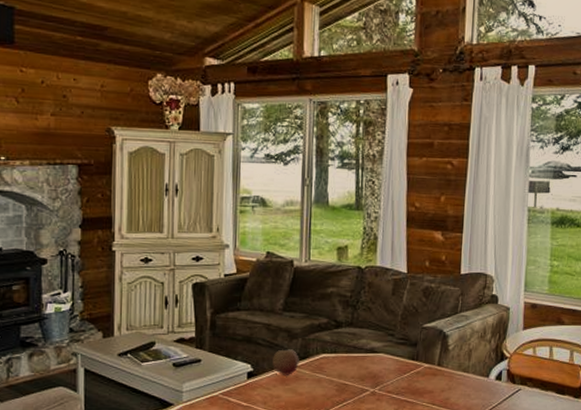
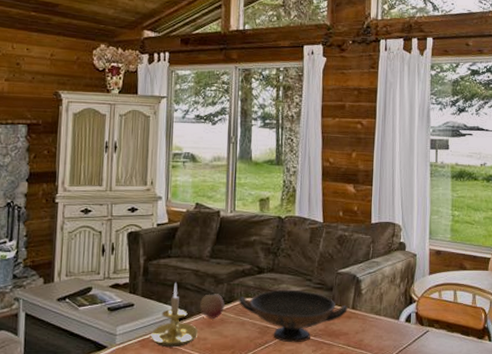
candle holder: none [219,337,270,405] -> present [150,282,198,348]
decorative bowl: none [314,345,433,401] -> present [239,289,348,343]

